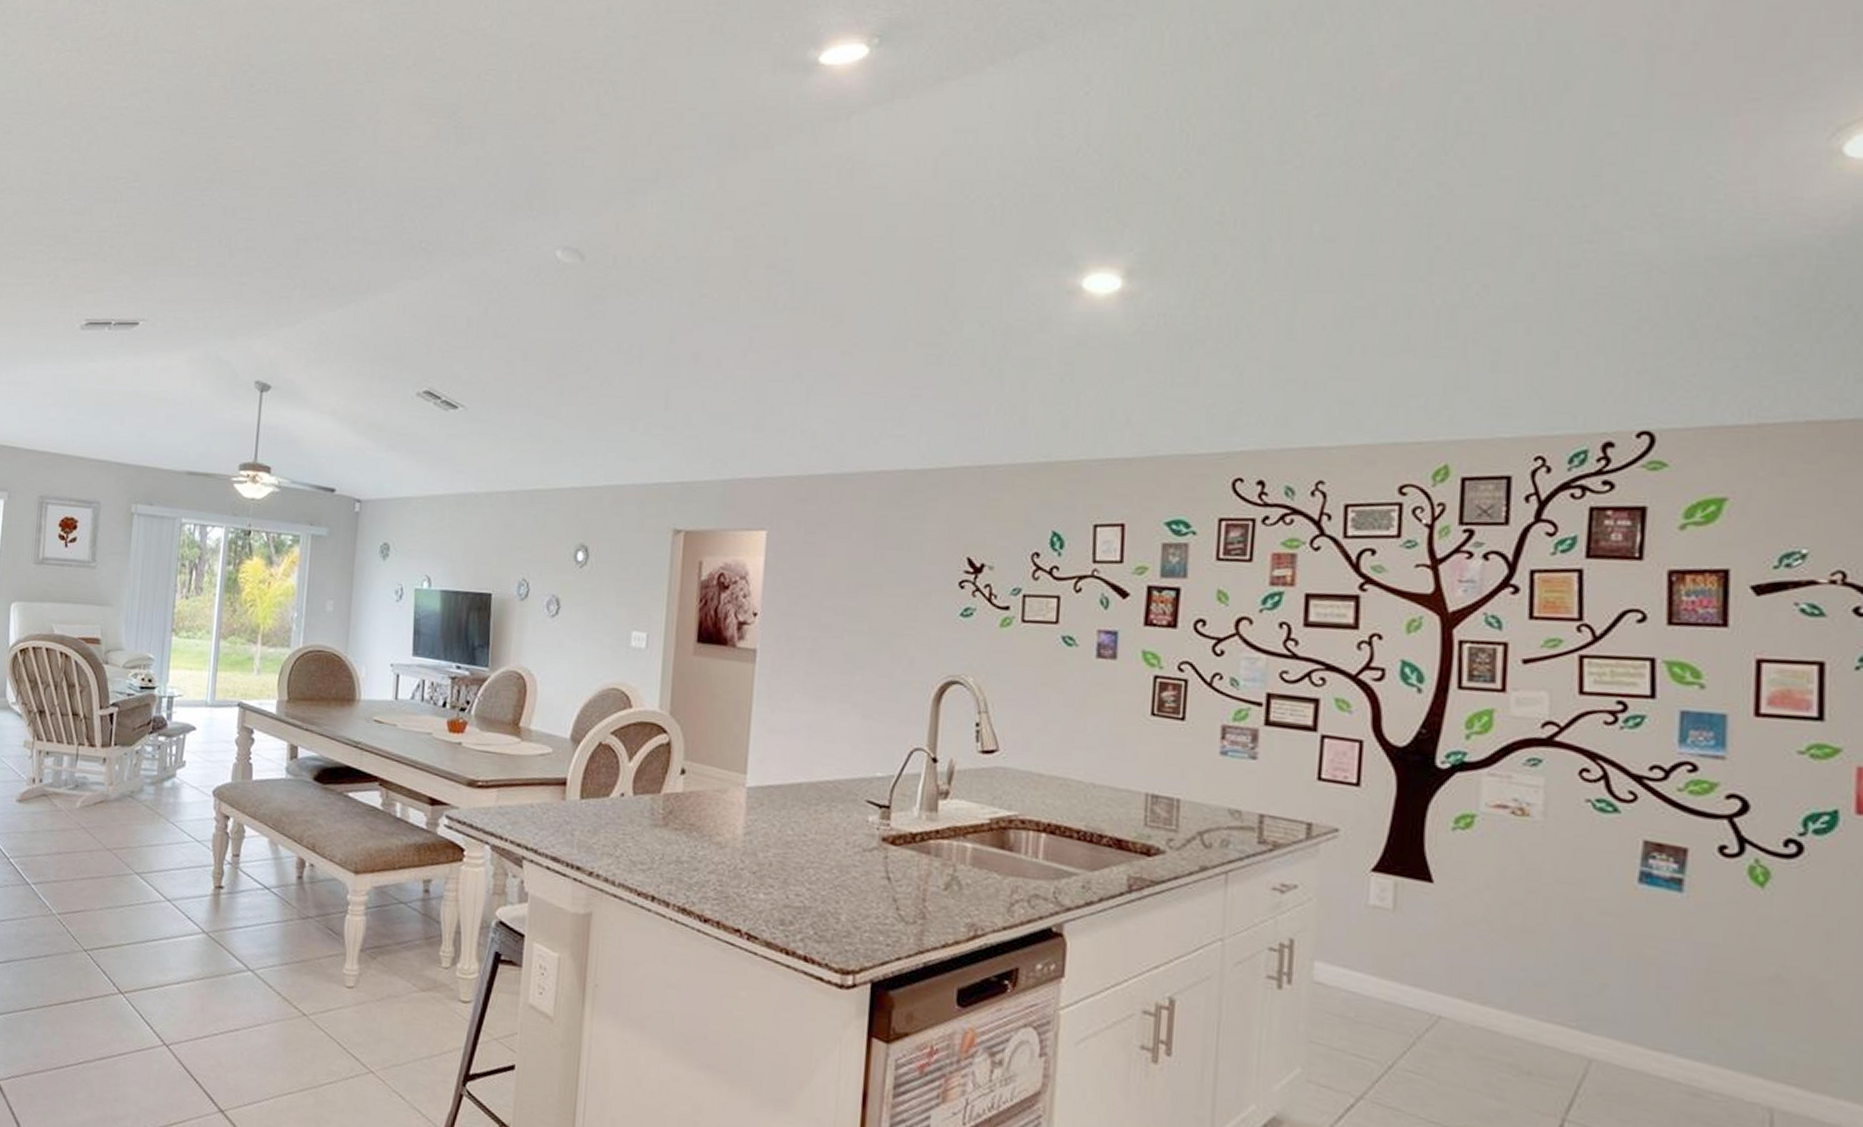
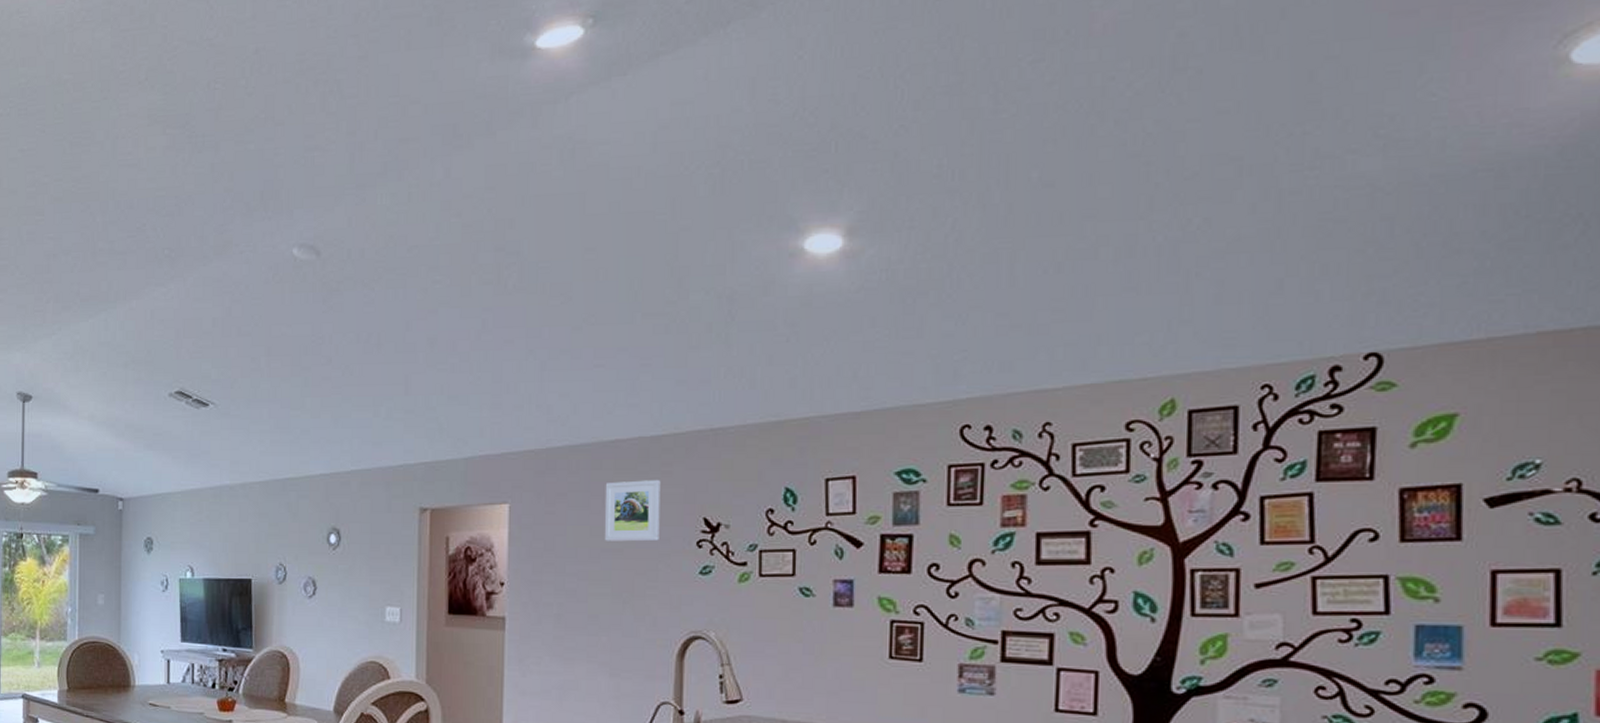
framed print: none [864,514,925,579] -> present [604,480,661,542]

